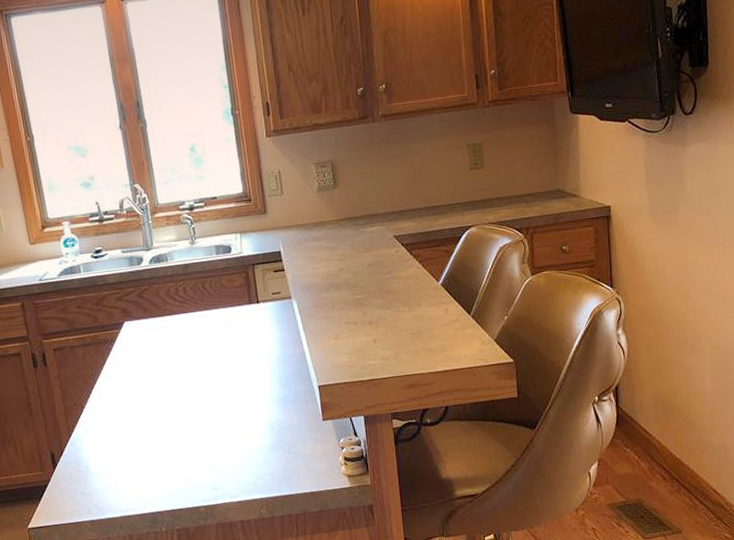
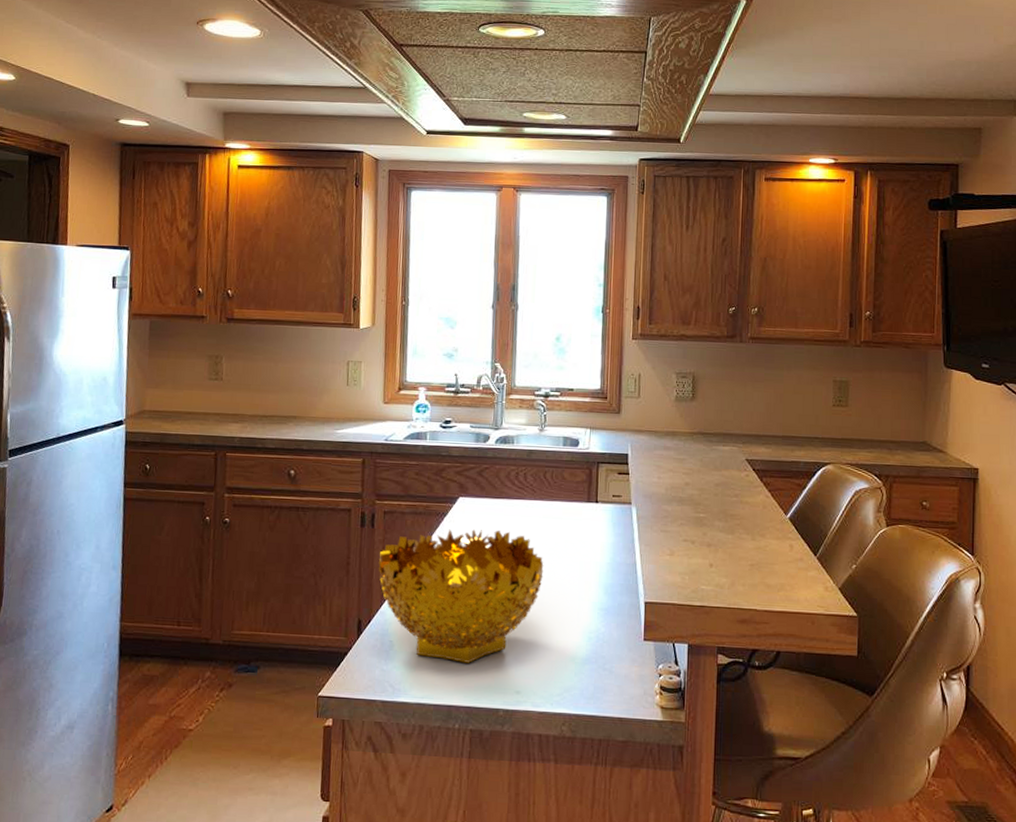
decorative bowl: none [58,345,220,475] -> present [378,529,544,663]

